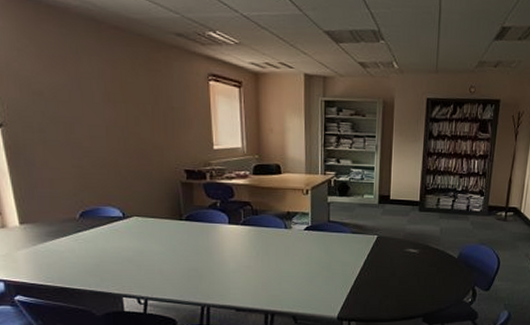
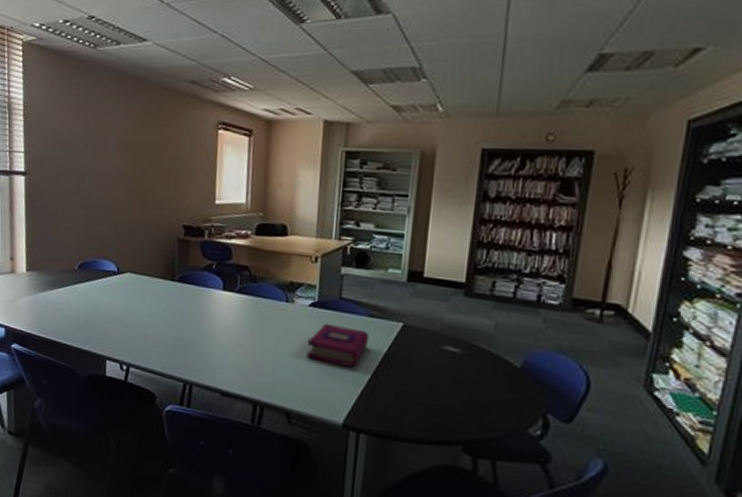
book: none [306,242,353,274] -> present [307,323,370,367]

